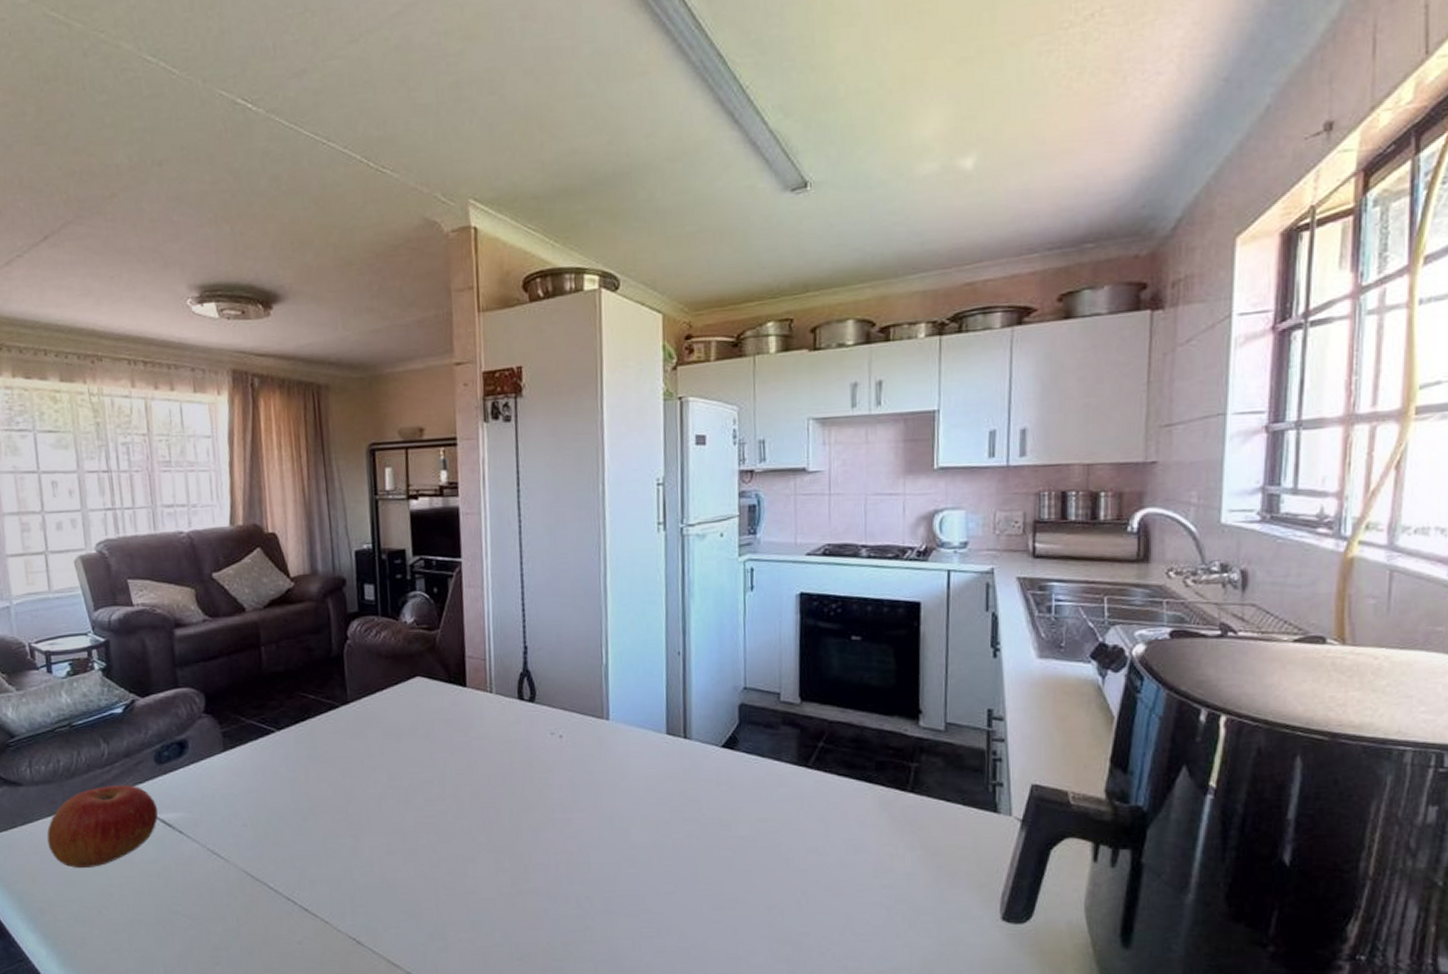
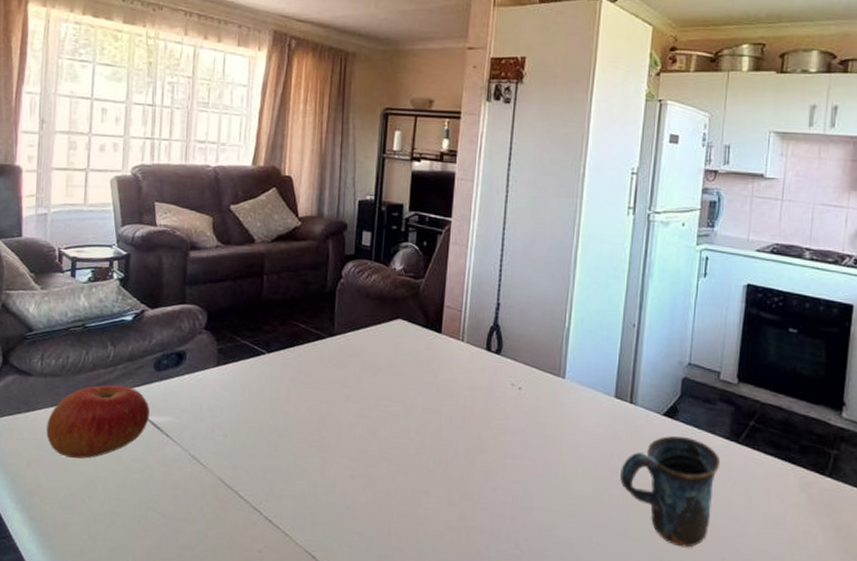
mug: none [682,767,791,886] -> present [620,435,721,548]

